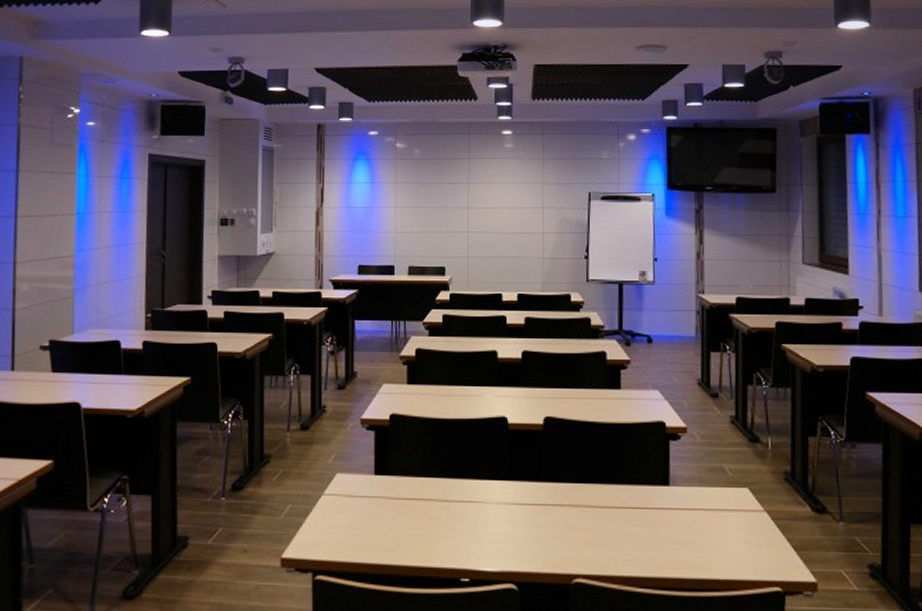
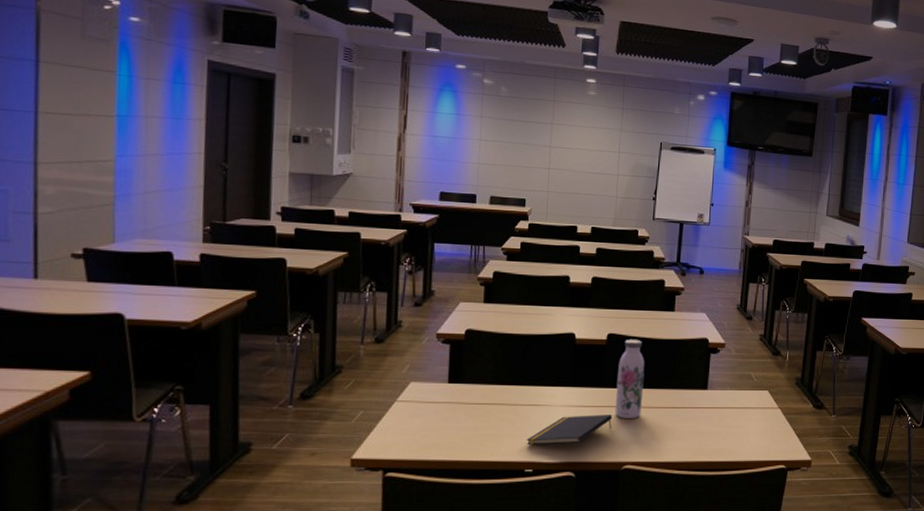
notepad: none [460,514,556,550] -> present [526,415,612,446]
water bottle: none [558,423,591,520] -> present [615,339,645,418]

